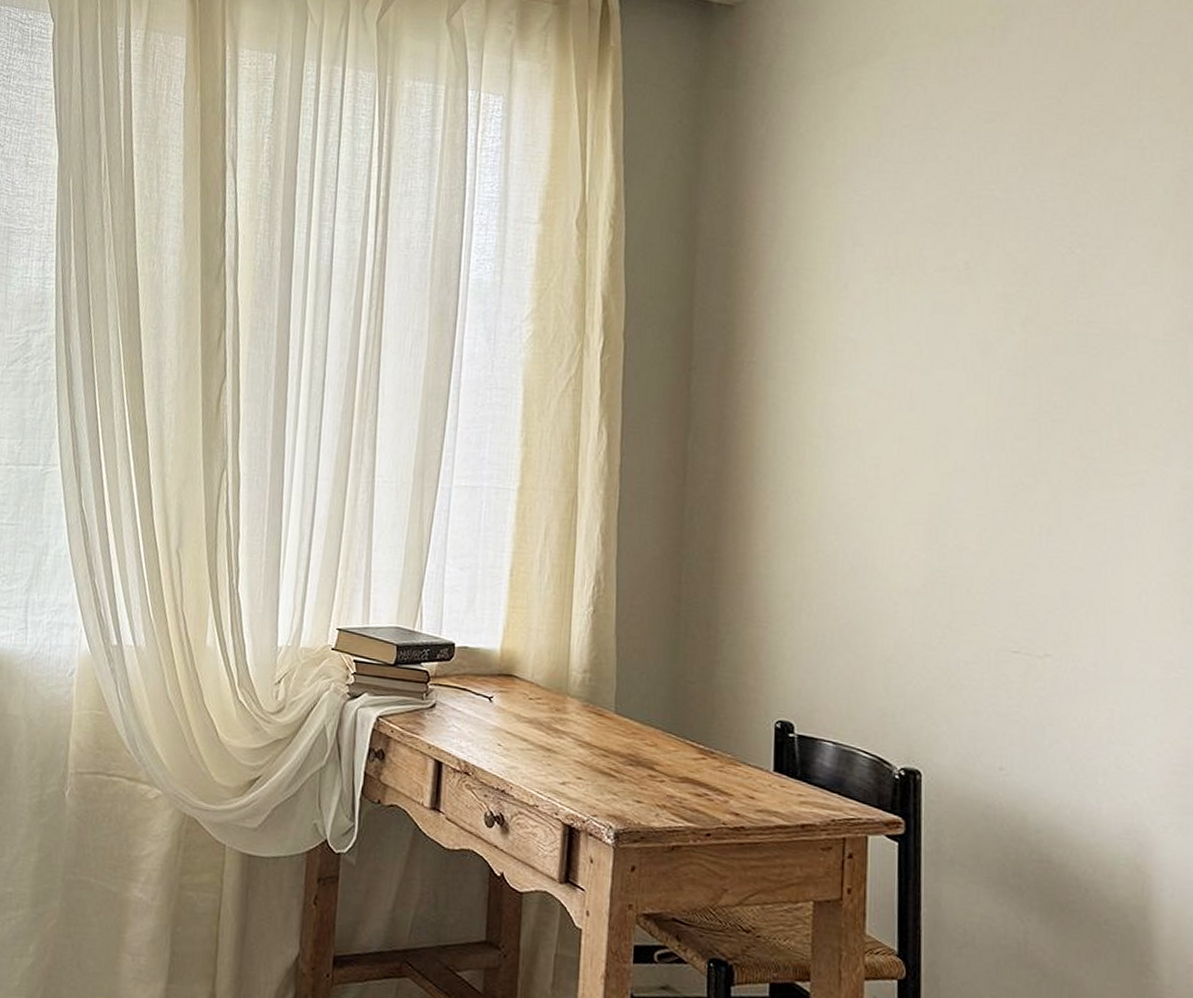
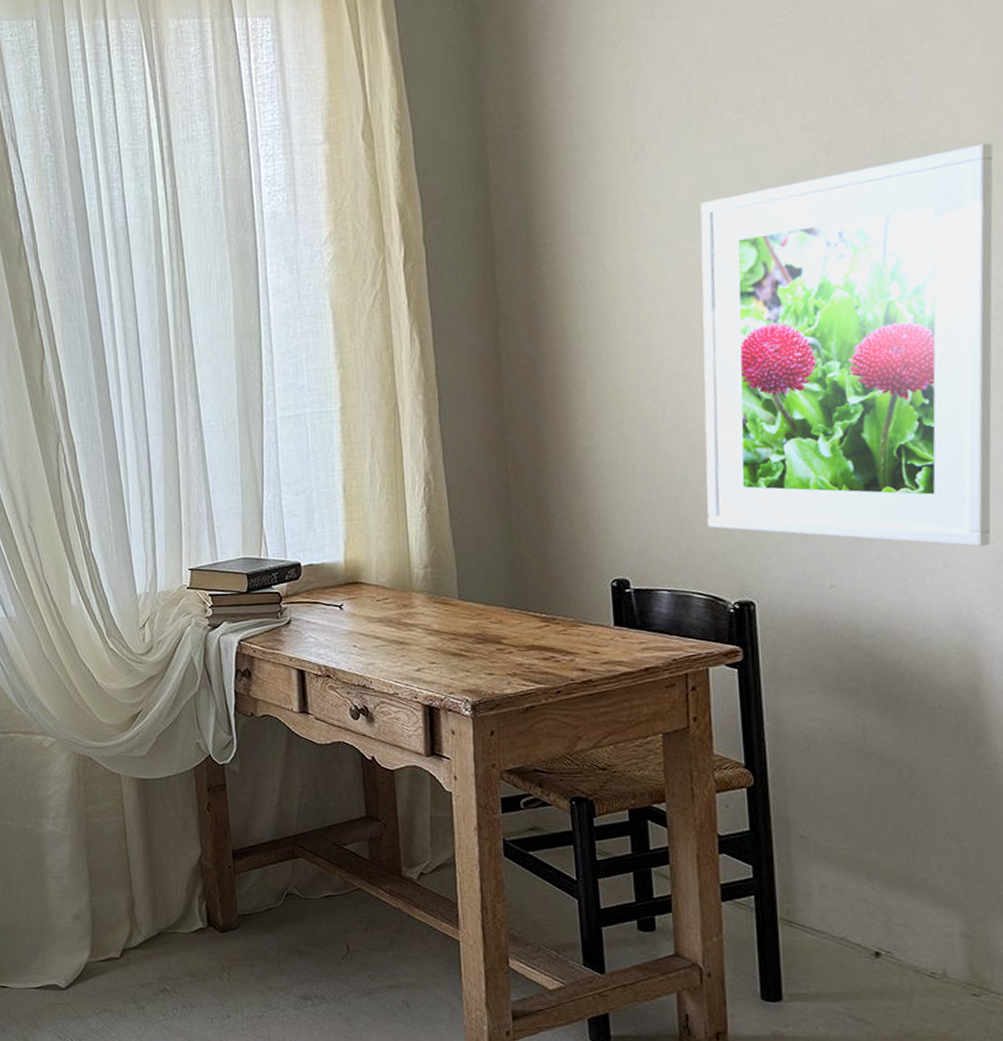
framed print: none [879,345,1181,754] -> present [700,143,993,547]

